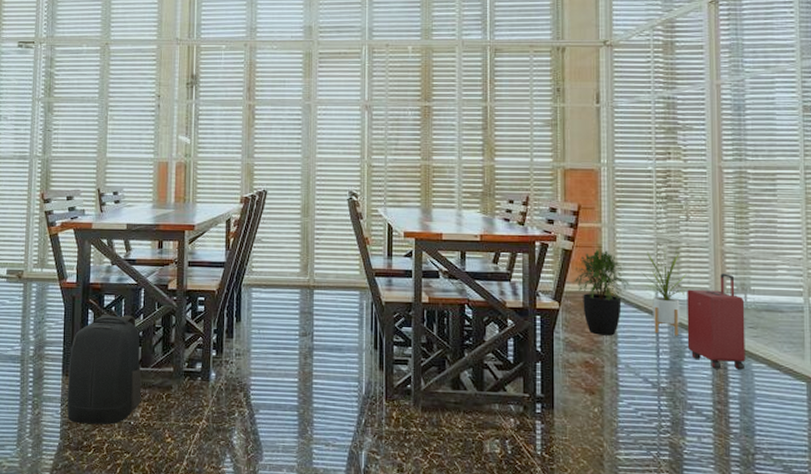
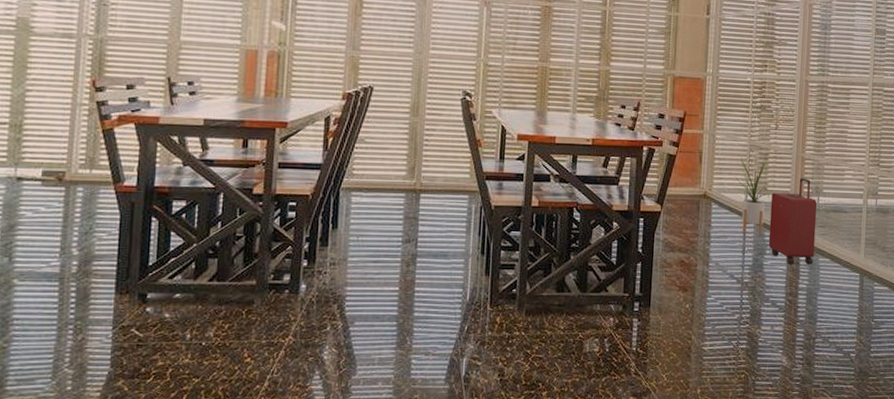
backpack: present [67,314,142,425] -> none [120,222,217,347]
potted plant: present [573,249,630,336] -> none [676,154,724,236]

